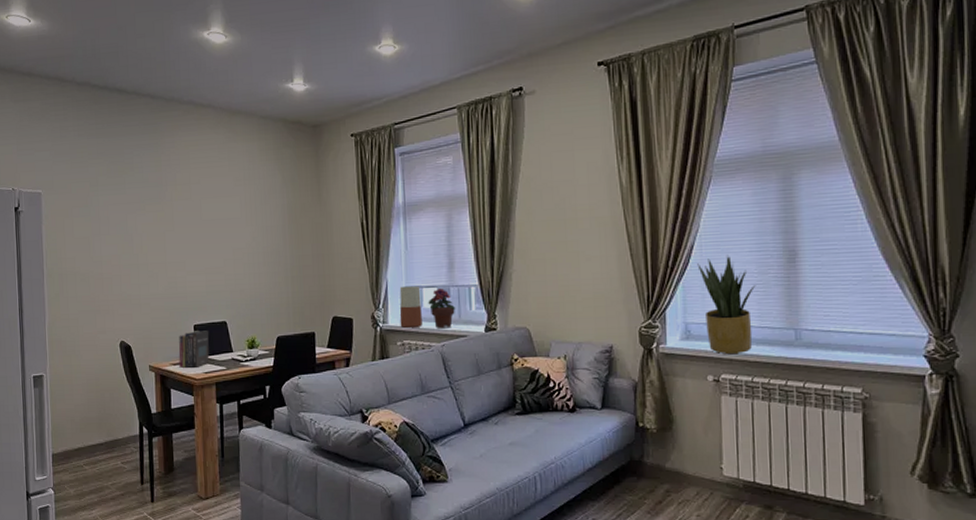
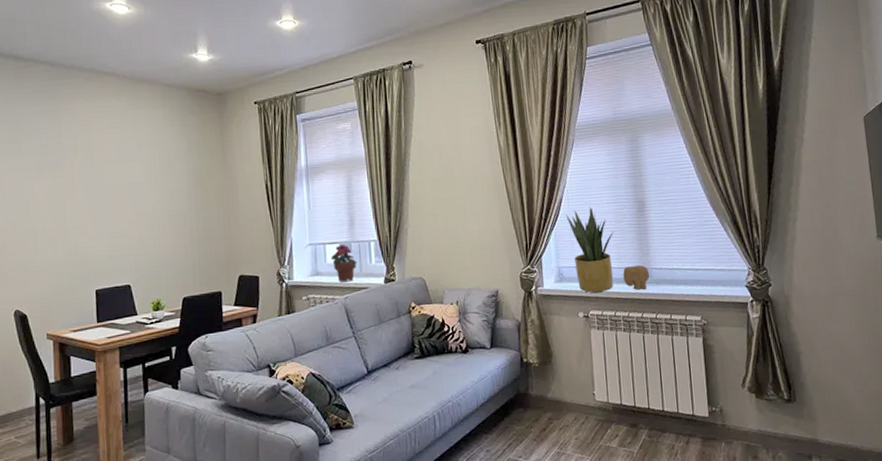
books: present [178,330,210,368] -> none [79,295,113,334]
vase: present [399,286,422,328] -> none [303,243,326,283]
decorative figurine: none [765,324,798,355] -> present [623,264,649,291]

